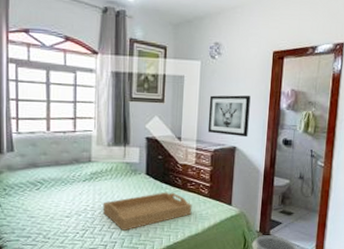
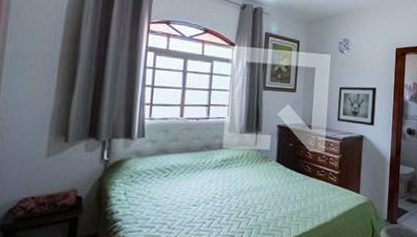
serving tray: present [102,192,192,231] -> none [231,179,321,220]

